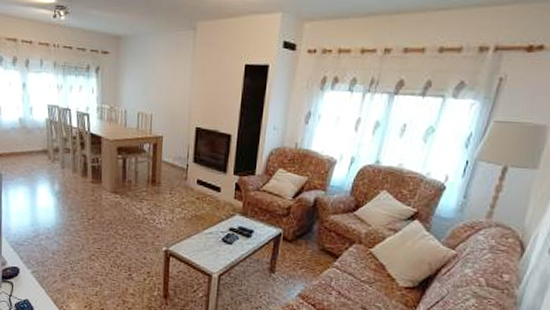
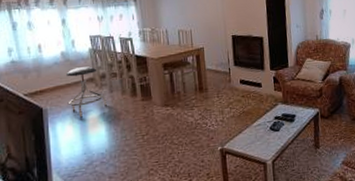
stool: none [21,136,58,189] -> present [66,66,107,118]

